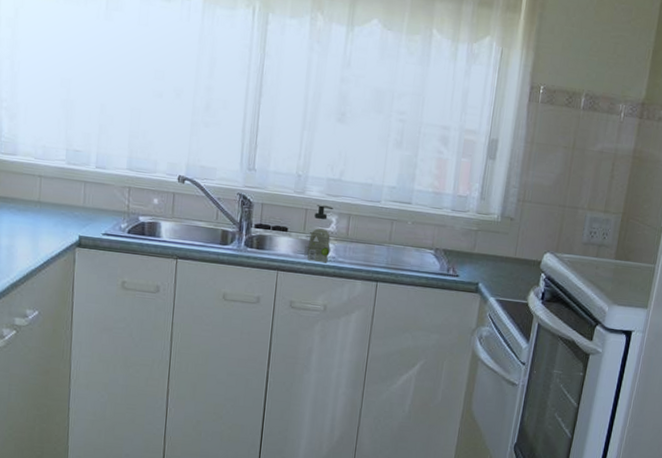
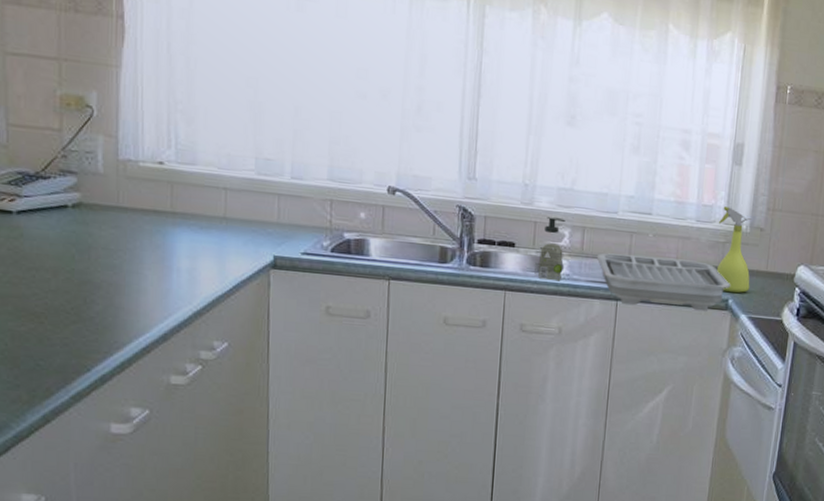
dish rack: none [360,238,482,293] -> present [596,253,731,311]
spray bottle: none [468,197,502,277] -> present [716,206,751,293]

